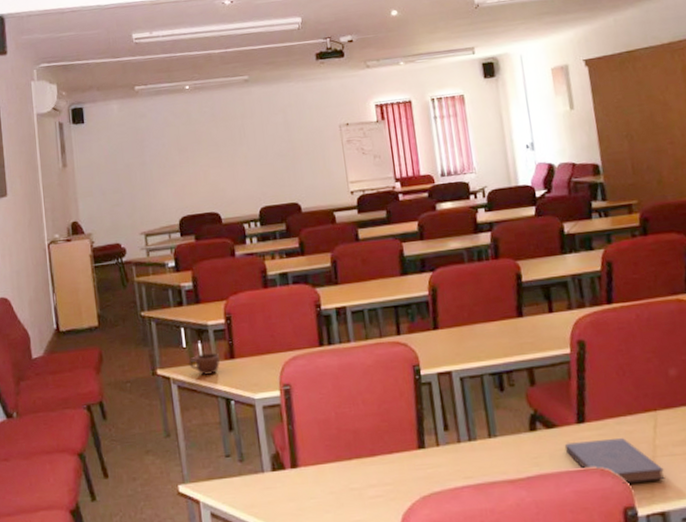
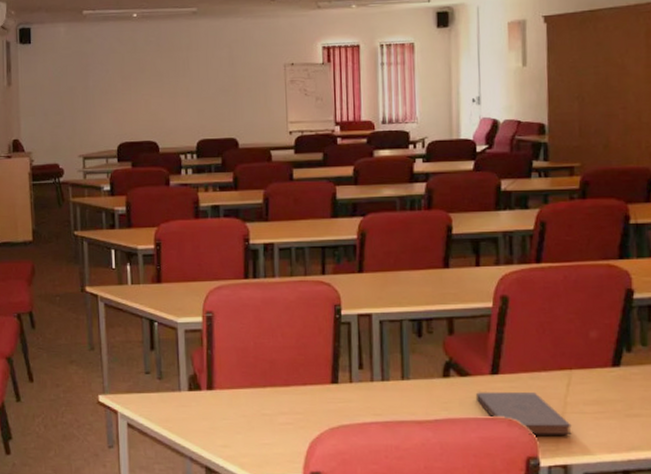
mug: present [188,352,220,376] -> none [117,274,146,297]

